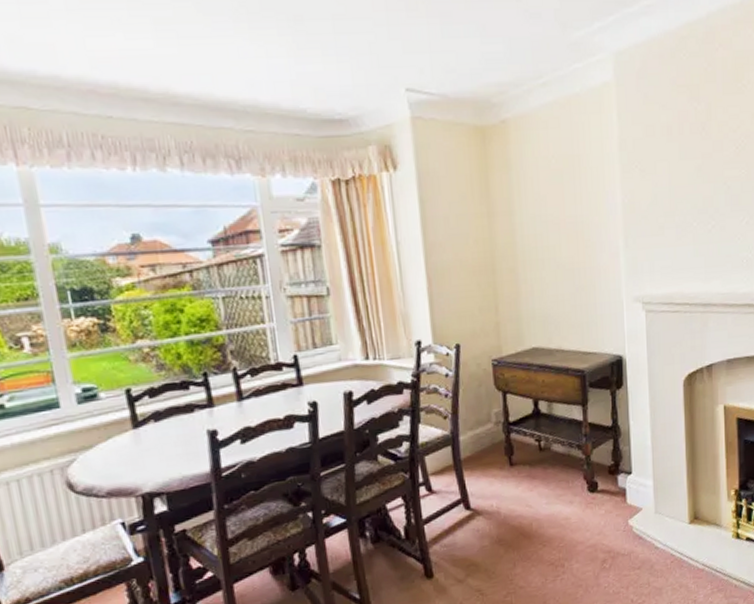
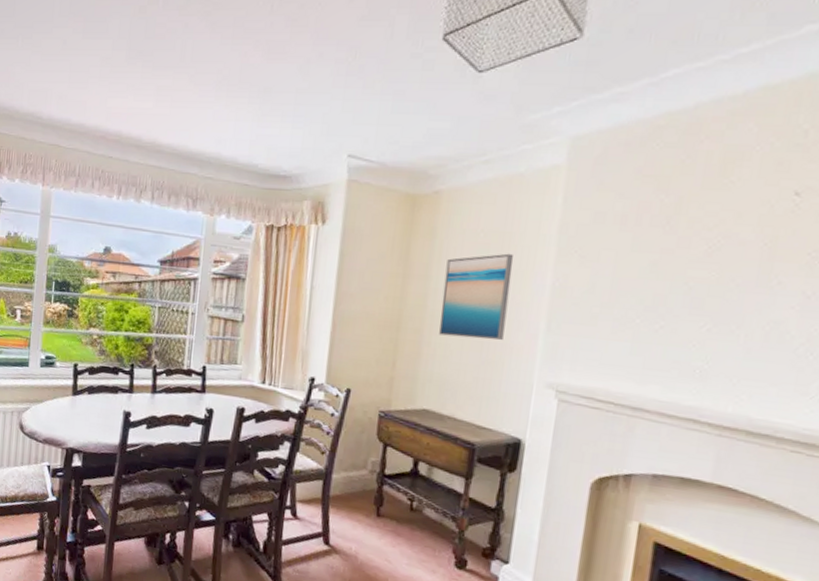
wall art: none [526,176,590,270] -> present [439,253,514,341]

